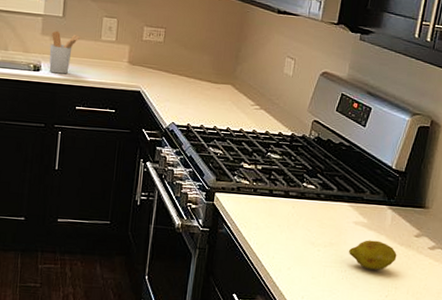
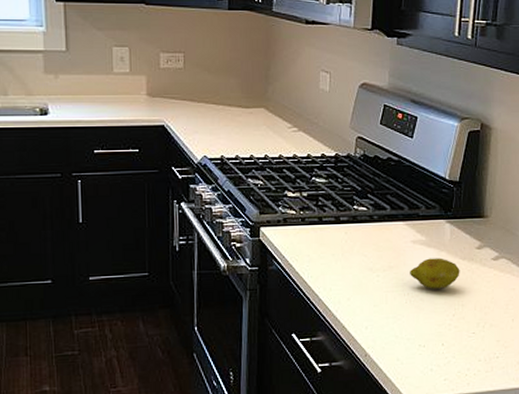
utensil holder: present [49,31,81,74] -> none [55,67,90,116]

